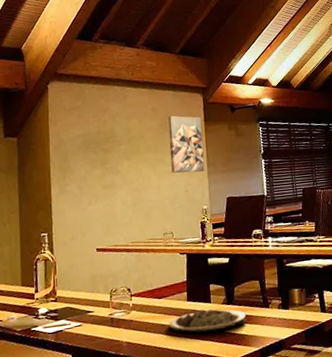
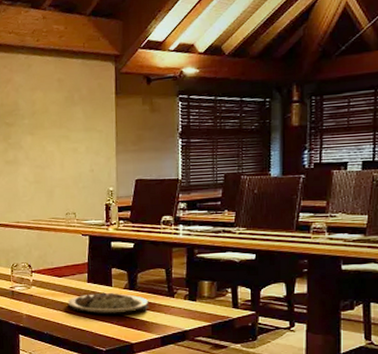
wall art: present [168,116,205,173] -> none [75,87,113,151]

